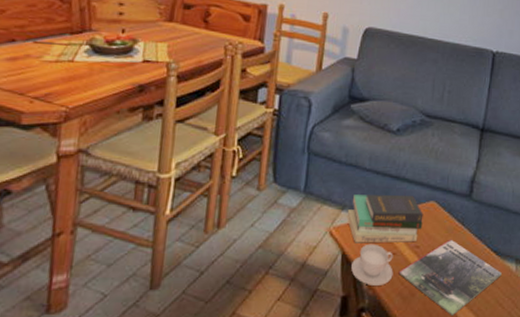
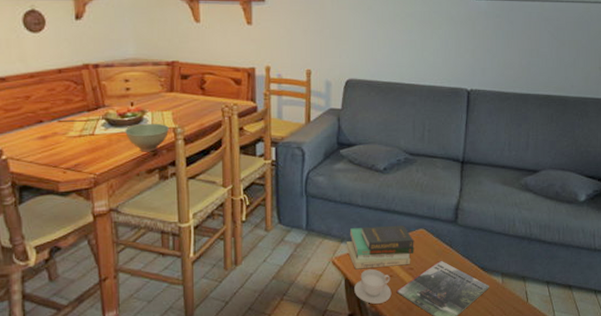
bowl: none [110,54,163,87] -> present [125,123,170,152]

